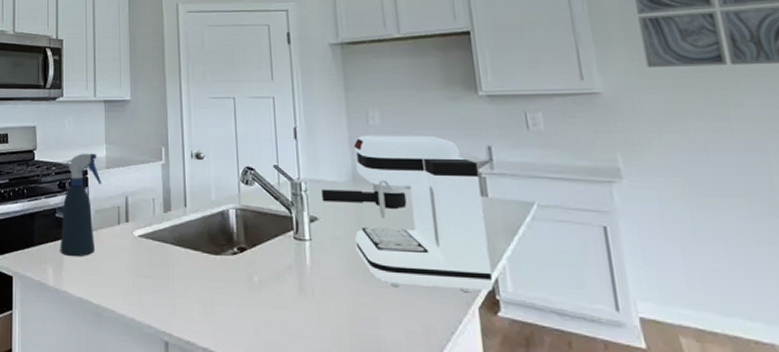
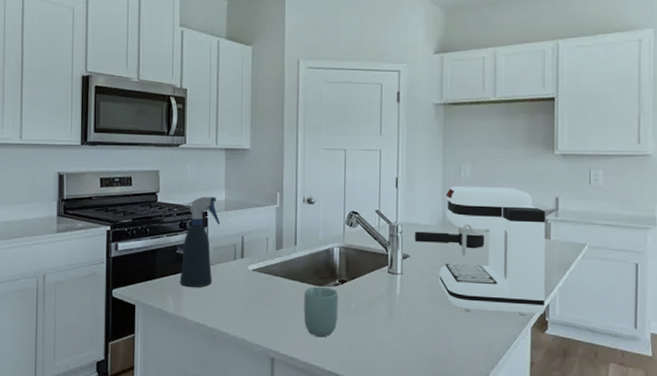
cup: none [198,255,240,318] -> present [304,286,339,338]

